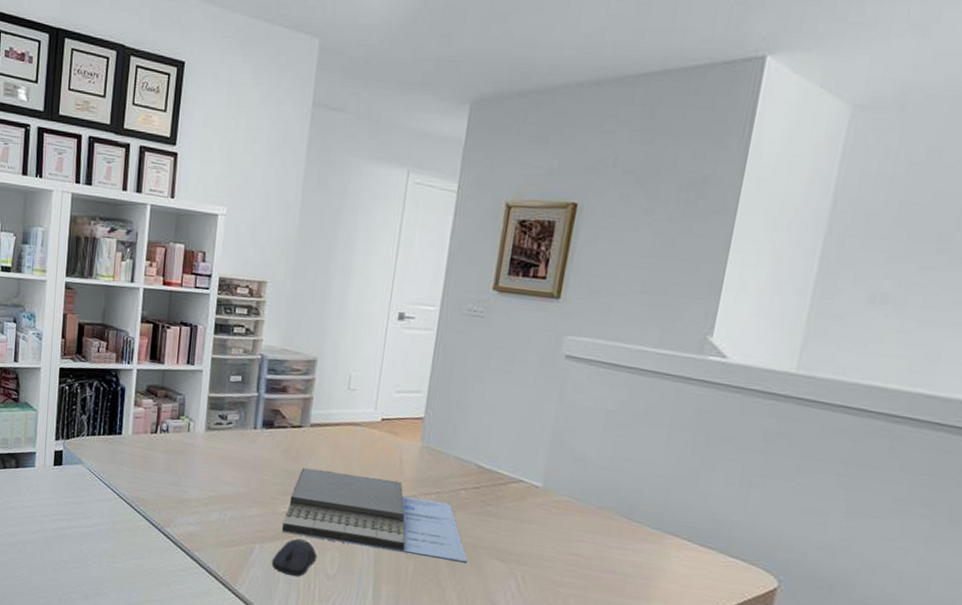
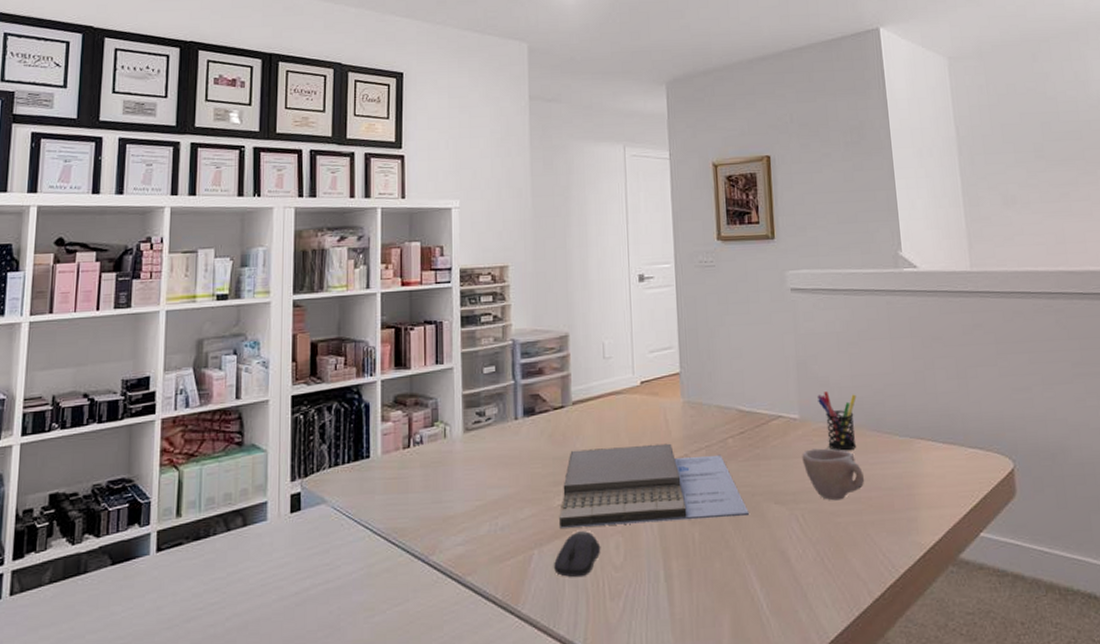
cup: none [535,518,600,573] -> present [802,448,865,501]
pen holder: none [567,467,612,530] -> present [817,391,857,451]

